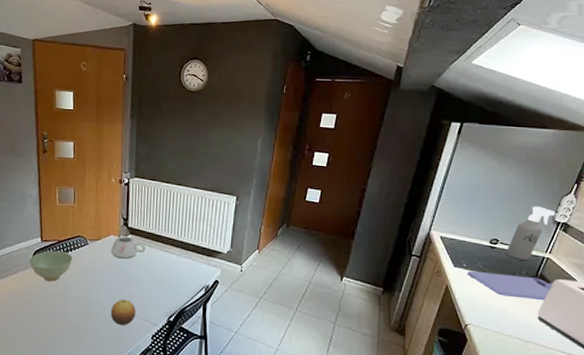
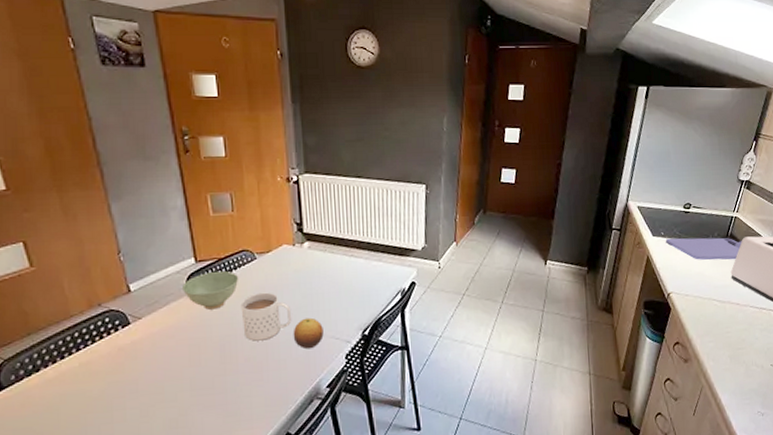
mug: none [71,272,112,313] -> present [240,292,292,341]
cup: present [110,236,145,259] -> none [285,243,327,271]
spray bottle: present [506,206,555,261] -> none [699,166,739,223]

